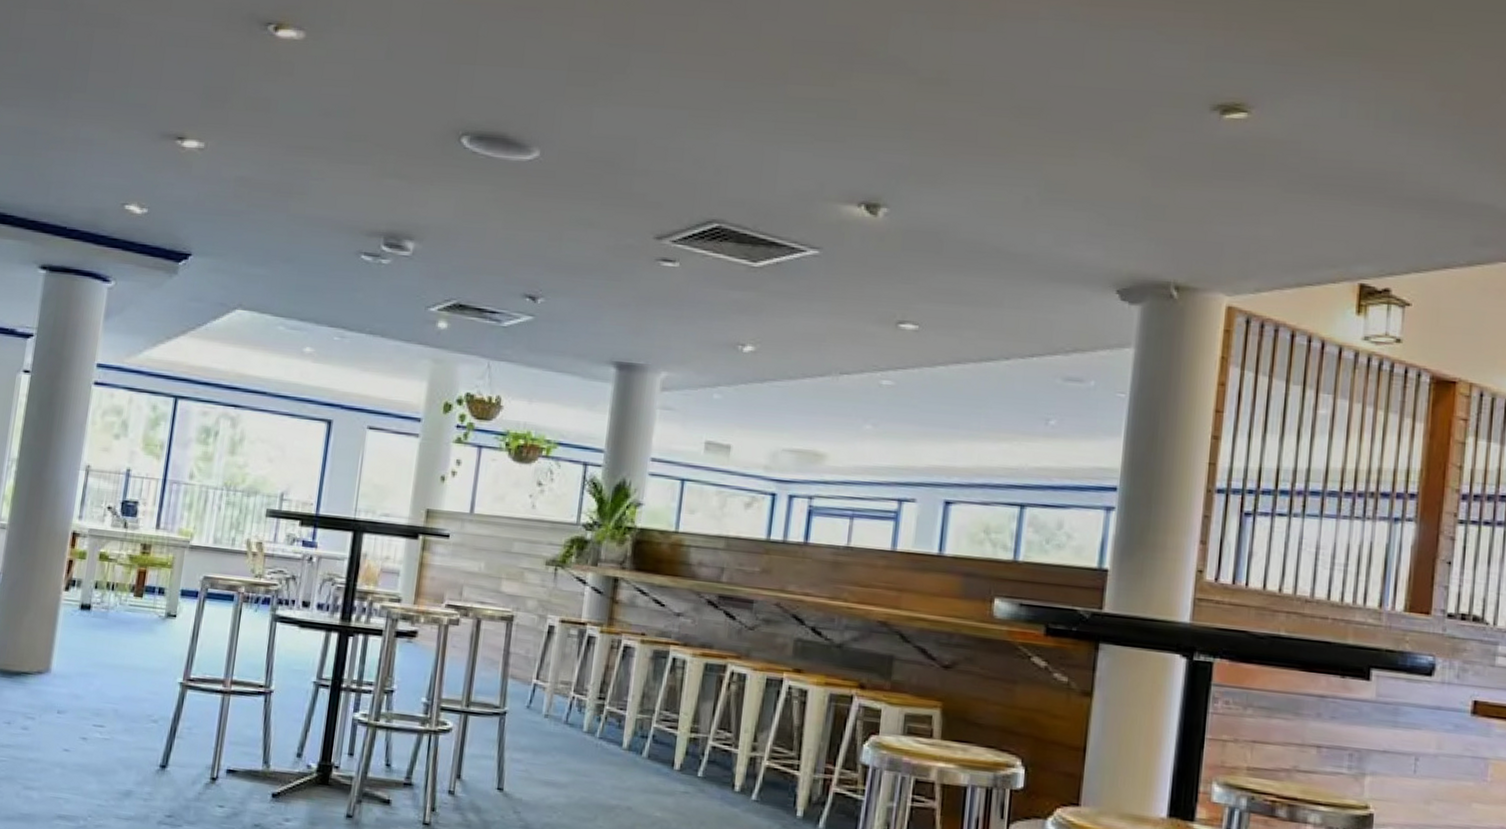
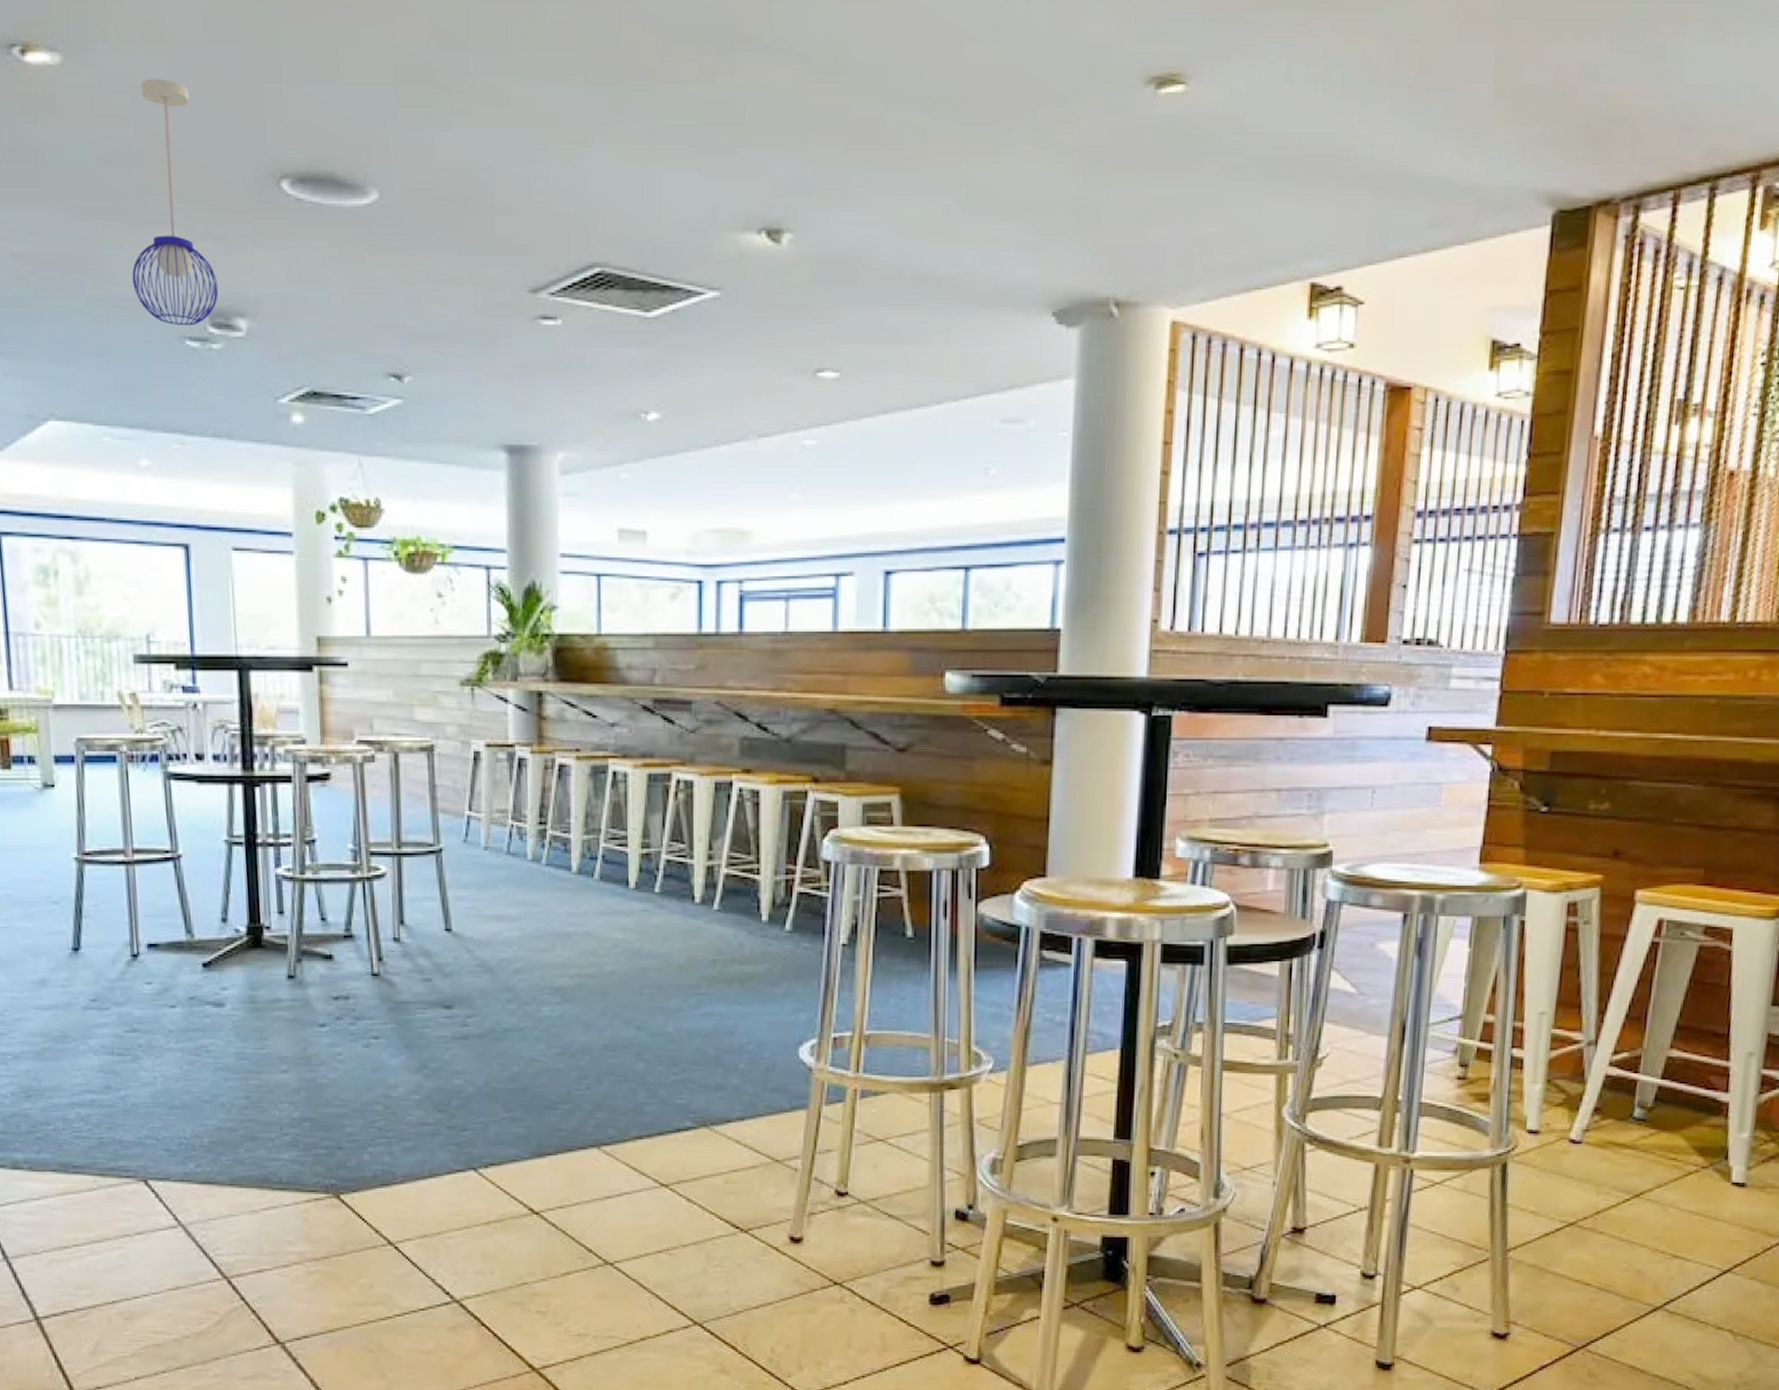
pendant light: none [326,54,401,244] -> present [132,79,219,326]

